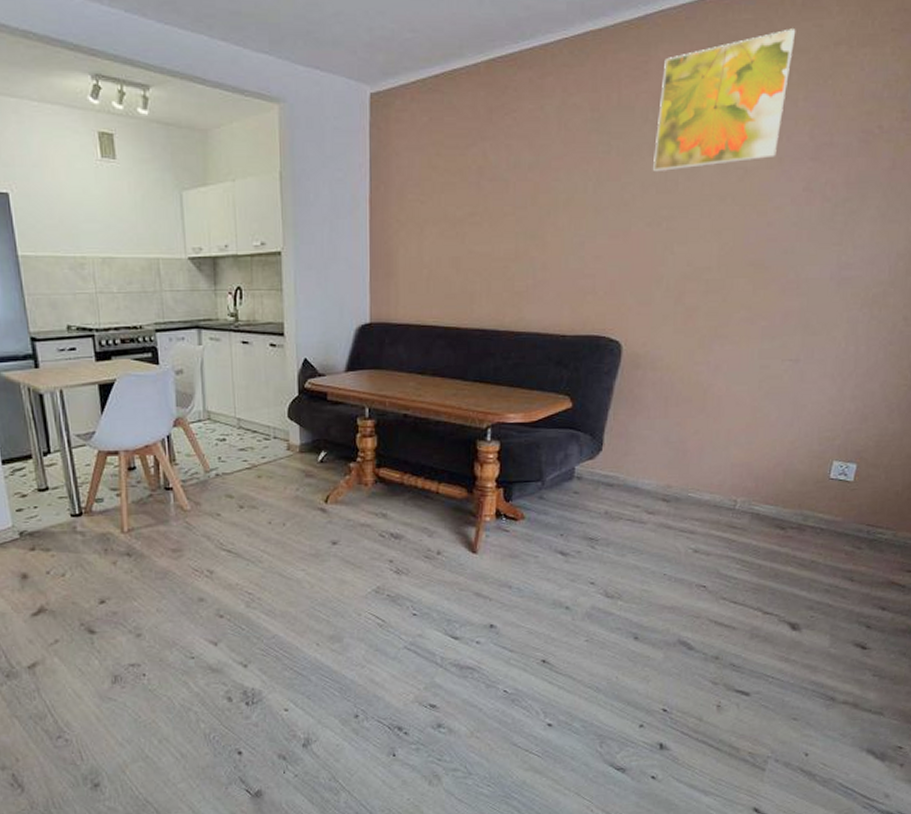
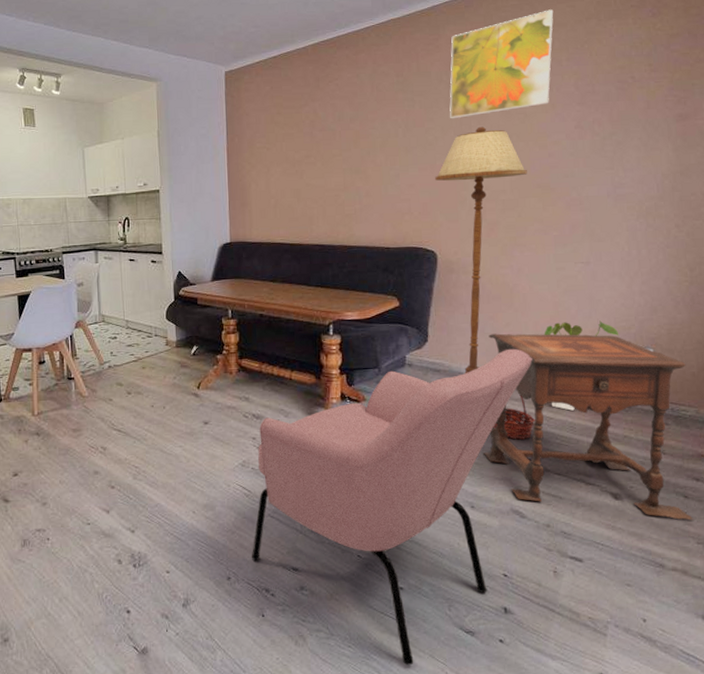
armchair: none [382,460,720,804] -> present [251,348,533,666]
floor lamp: none [628,183,740,489] -> present [435,126,527,373]
side table: none [653,442,891,652] -> present [482,333,693,521]
basket: none [667,506,716,565] -> present [493,388,535,440]
house plant: none [736,430,822,533] -> present [544,321,619,411]

